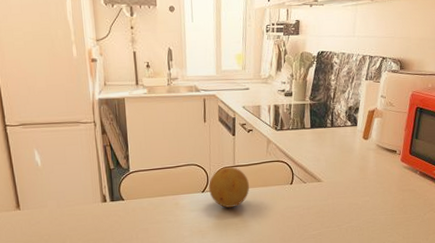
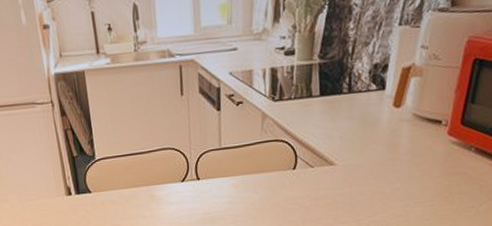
fruit: present [209,166,250,208] -> none [189,149,241,200]

